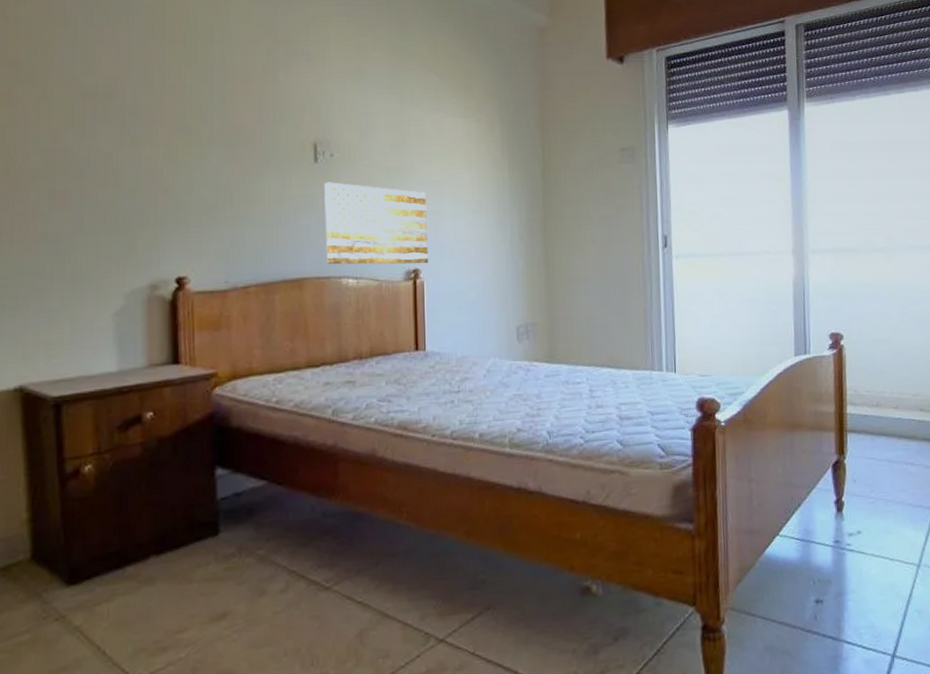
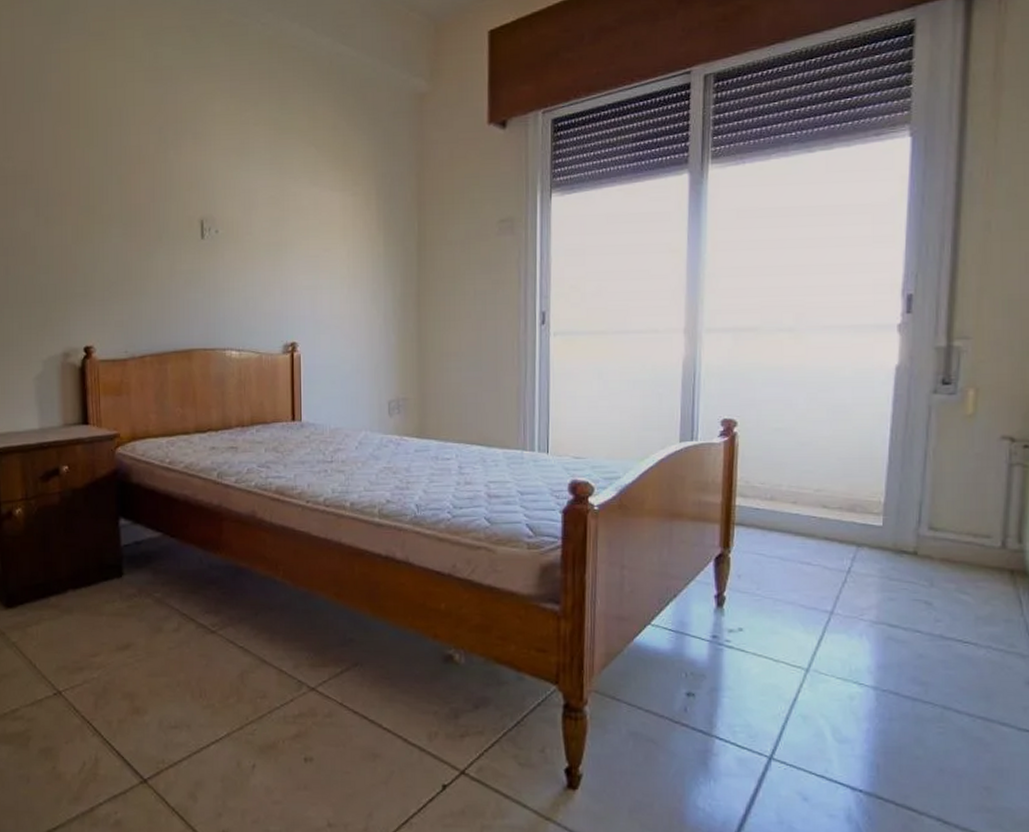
wall art: present [324,182,429,265] -> none [210,257,306,338]

